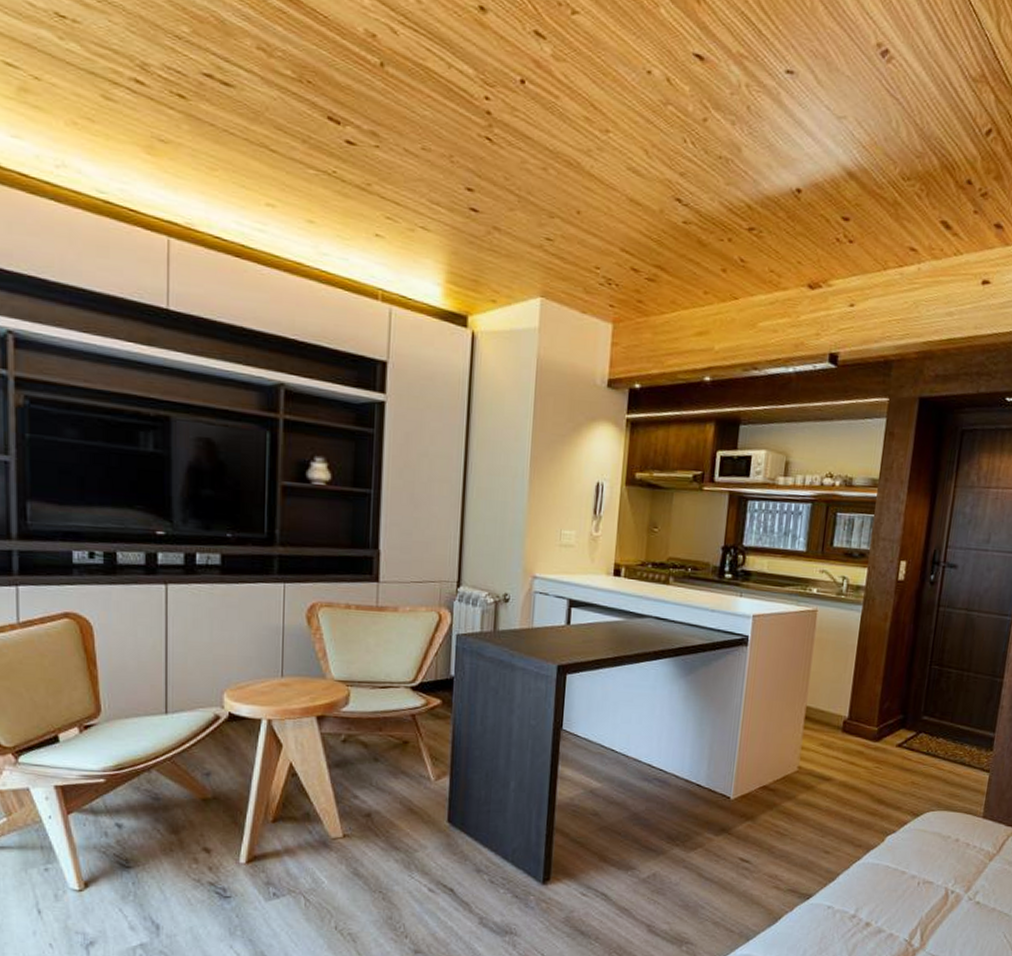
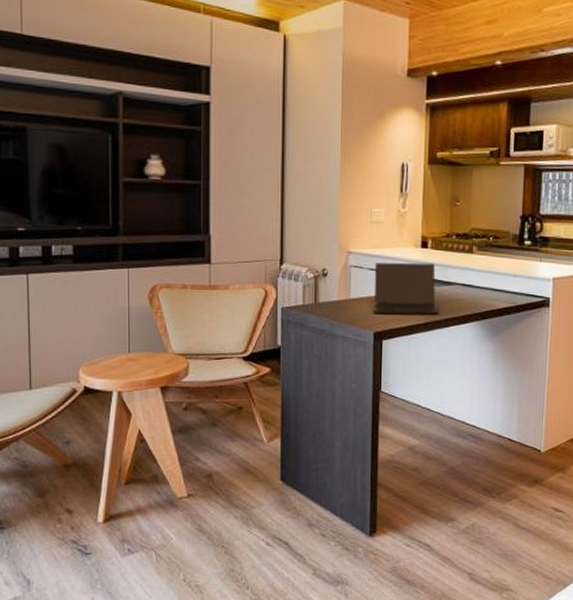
laptop: none [558,590,629,649] -> present [373,262,438,315]

